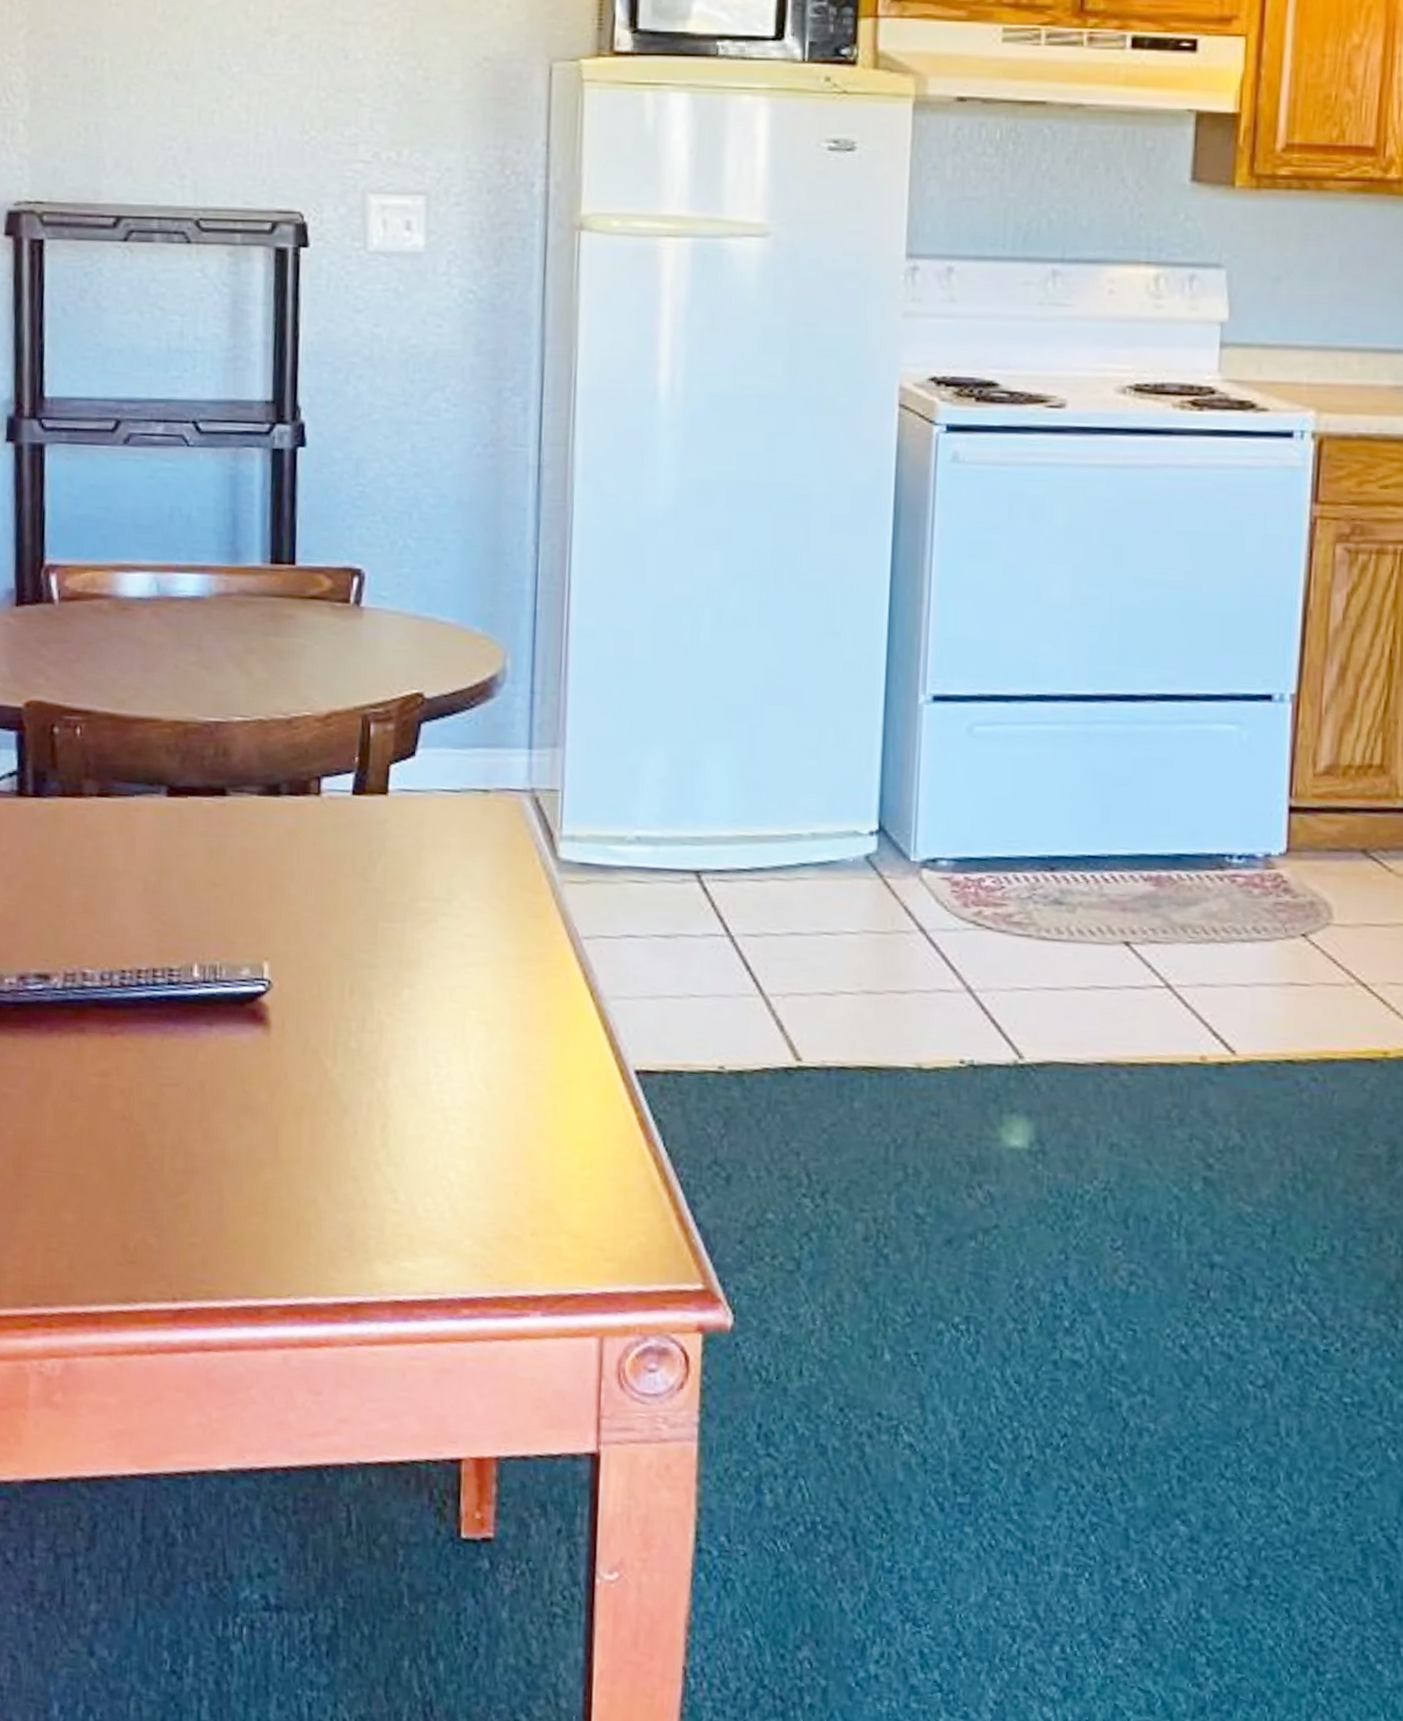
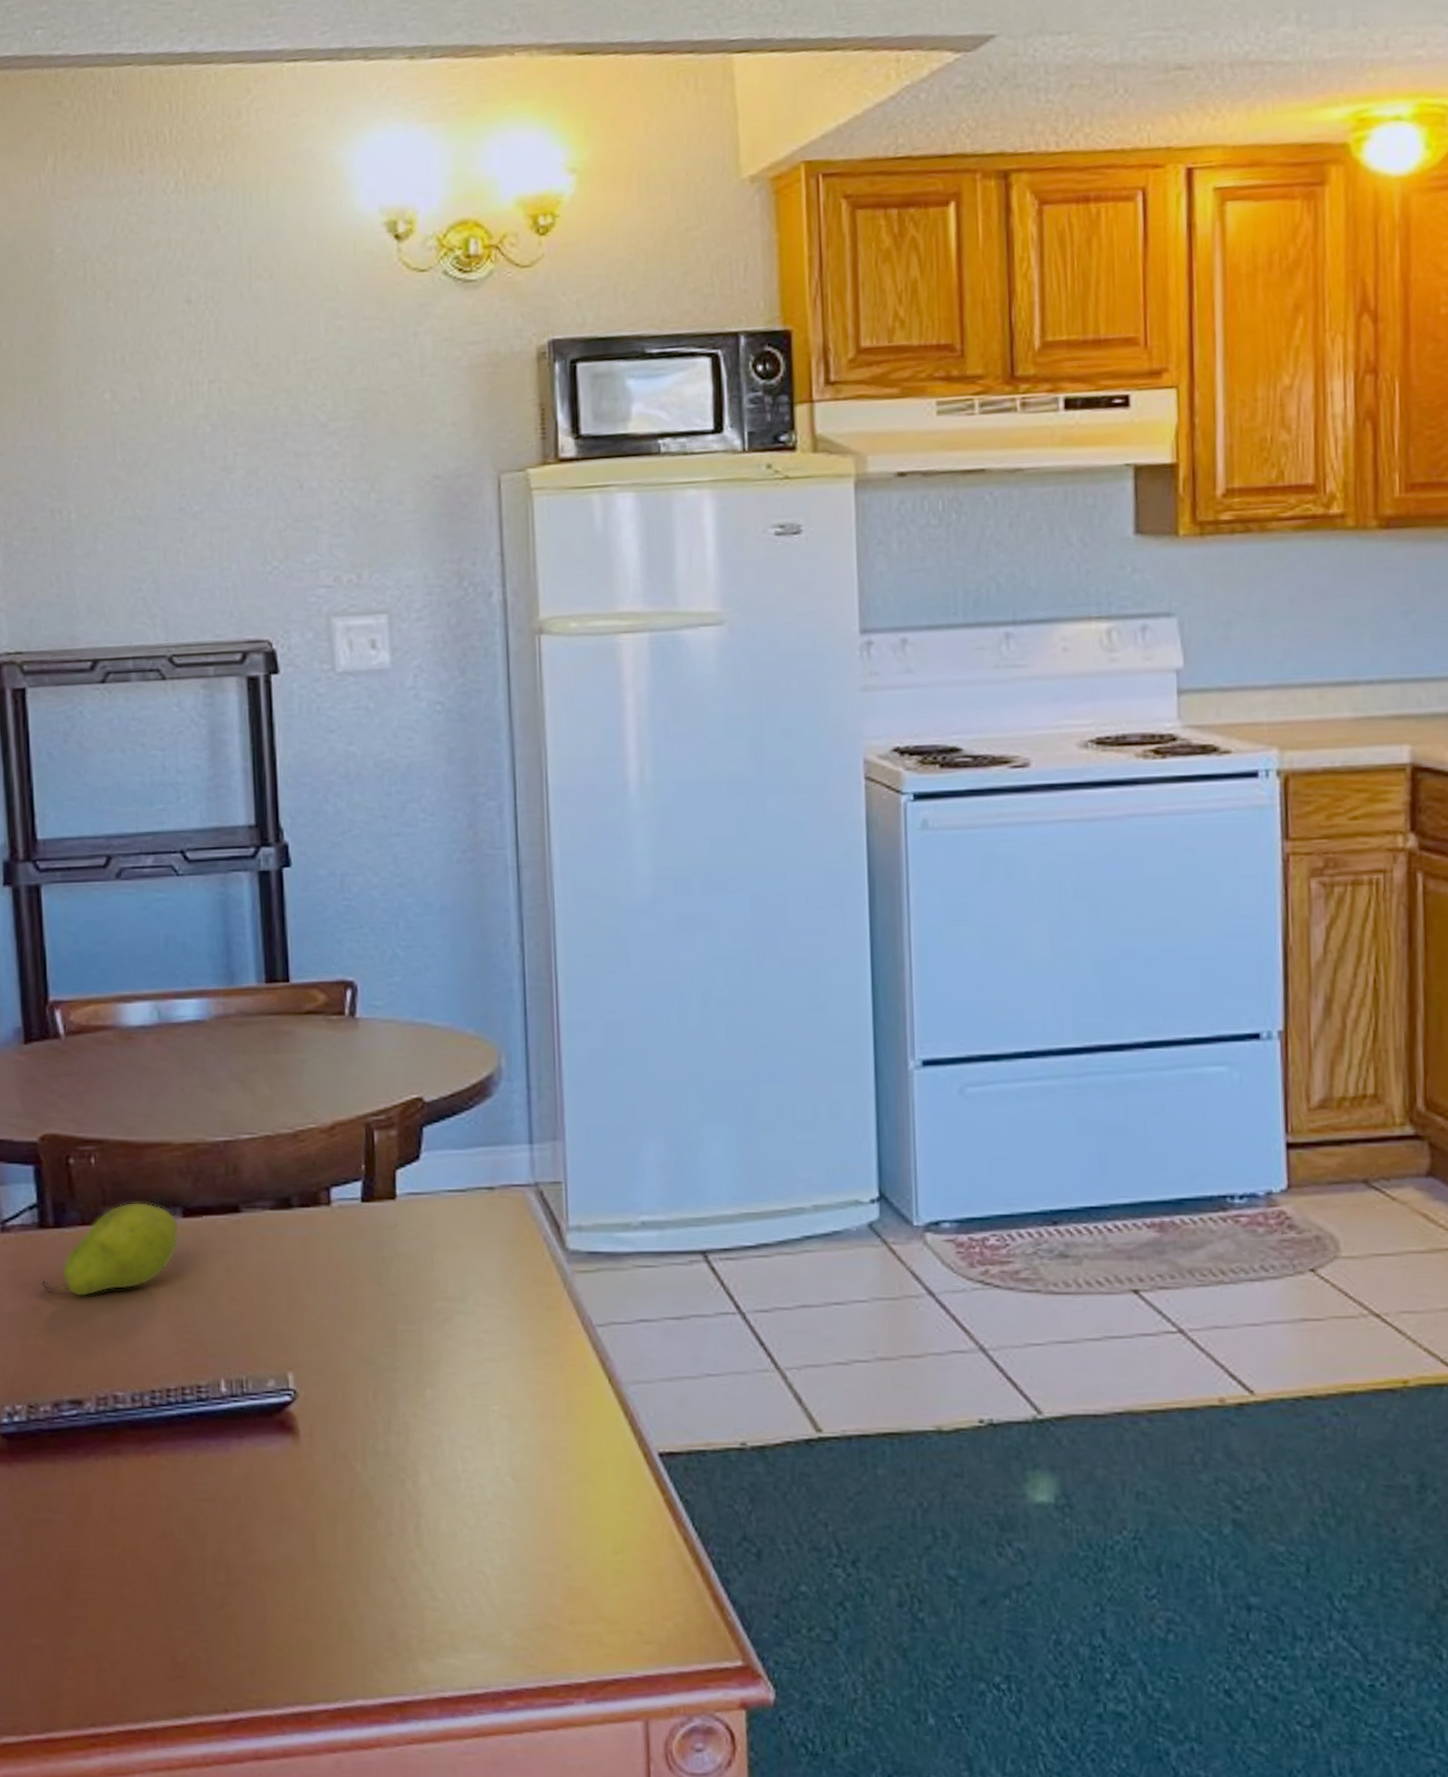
fruit: none [16,776,163,870] -> present [42,1201,180,1297]

